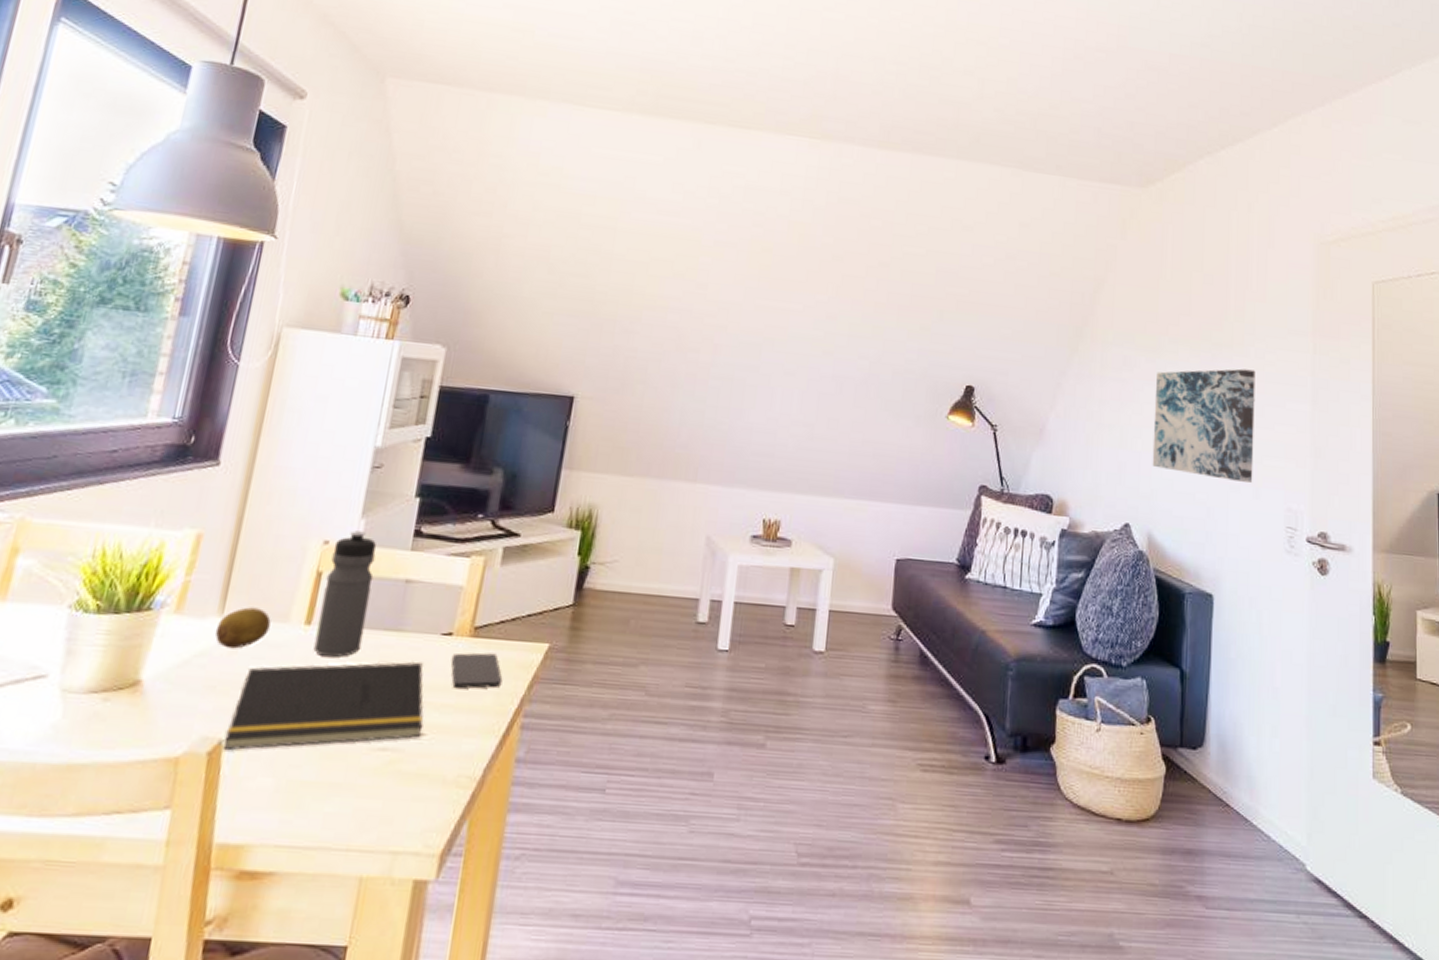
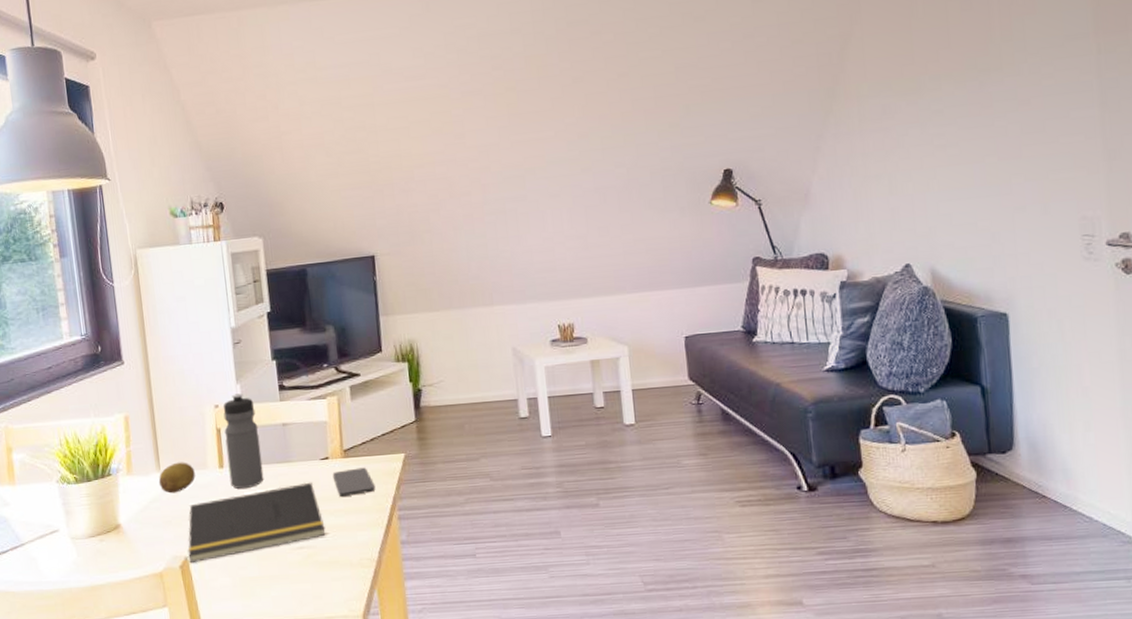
wall art: present [1152,368,1256,483] -> none [920,87,1040,206]

